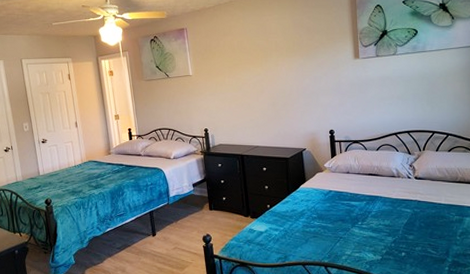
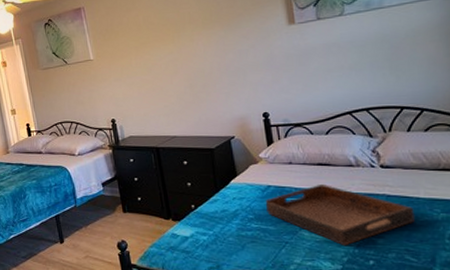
serving tray: none [326,191,437,241] -> present [265,185,415,246]

